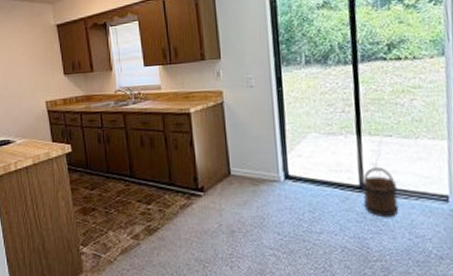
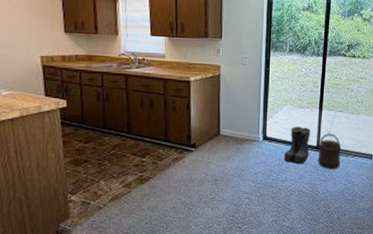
boots: none [316,159,351,210] -> present [284,126,310,164]

